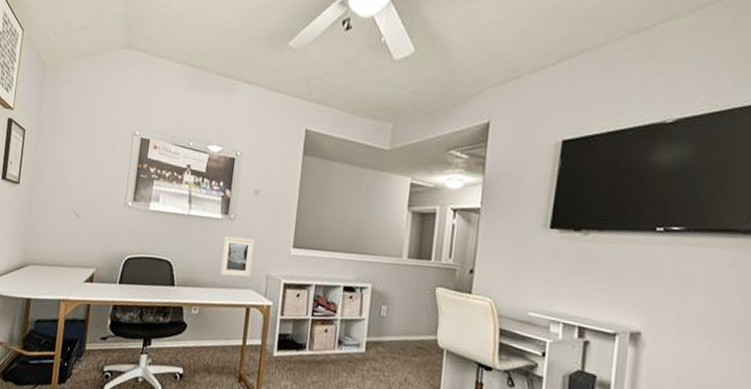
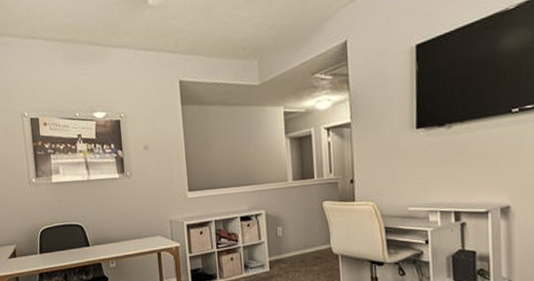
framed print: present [219,236,255,277] -> none [124,190,156,228]

